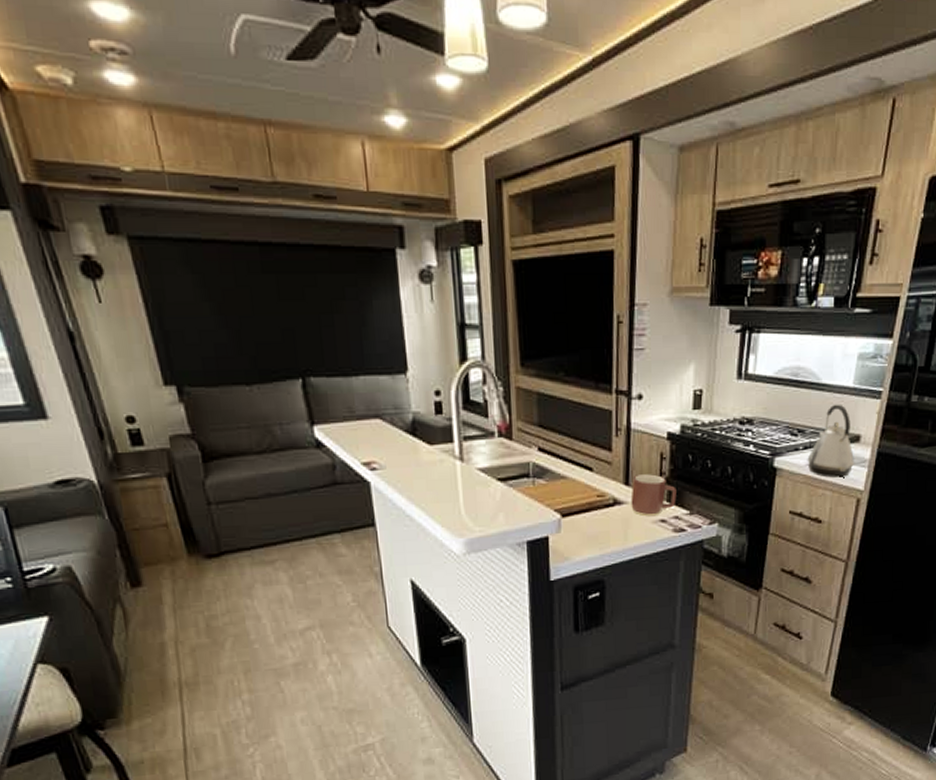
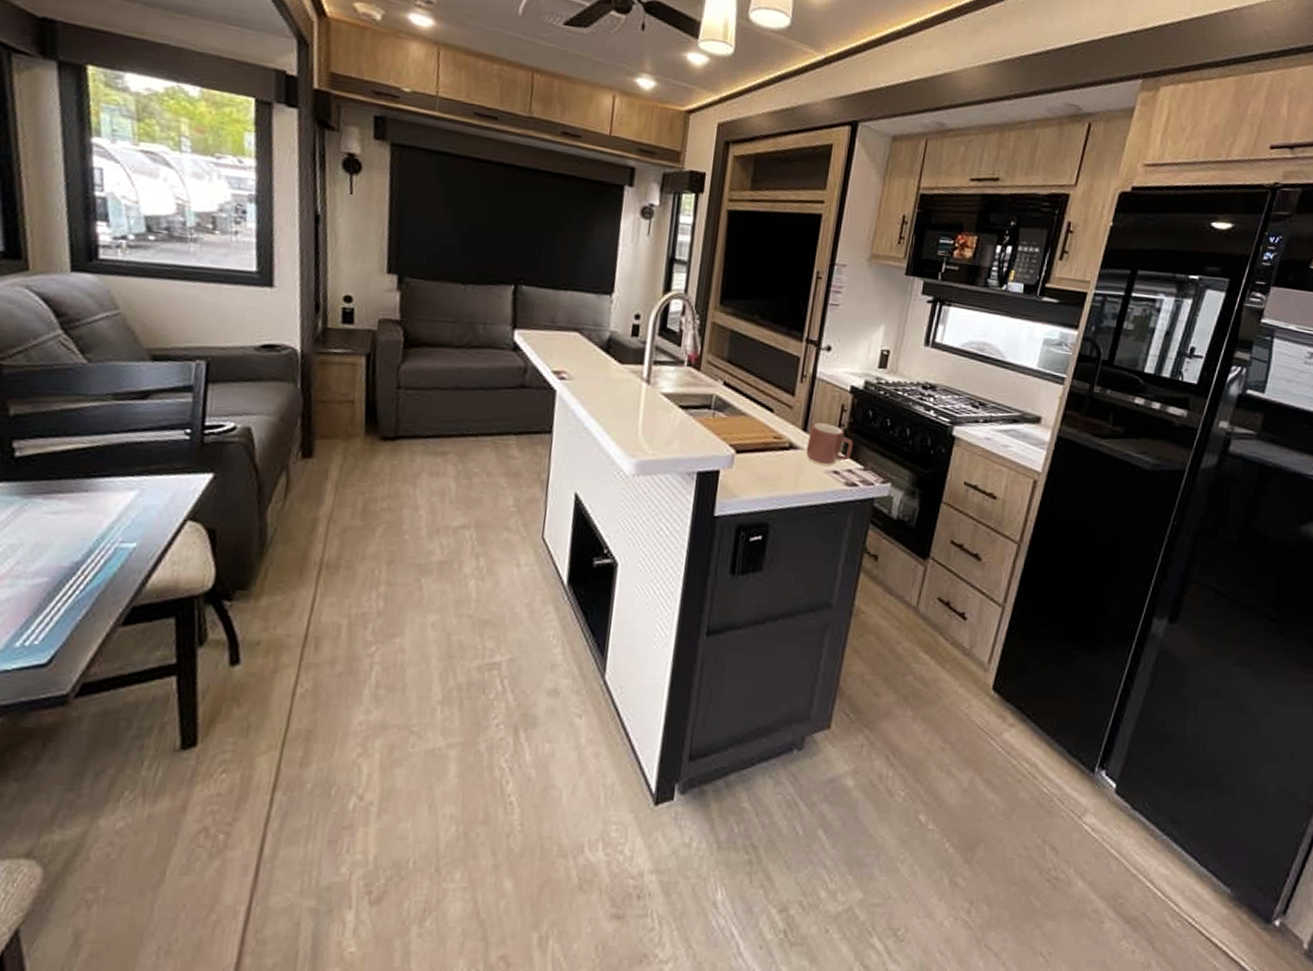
kettle: present [807,404,854,478] -> none [986,383,1034,456]

